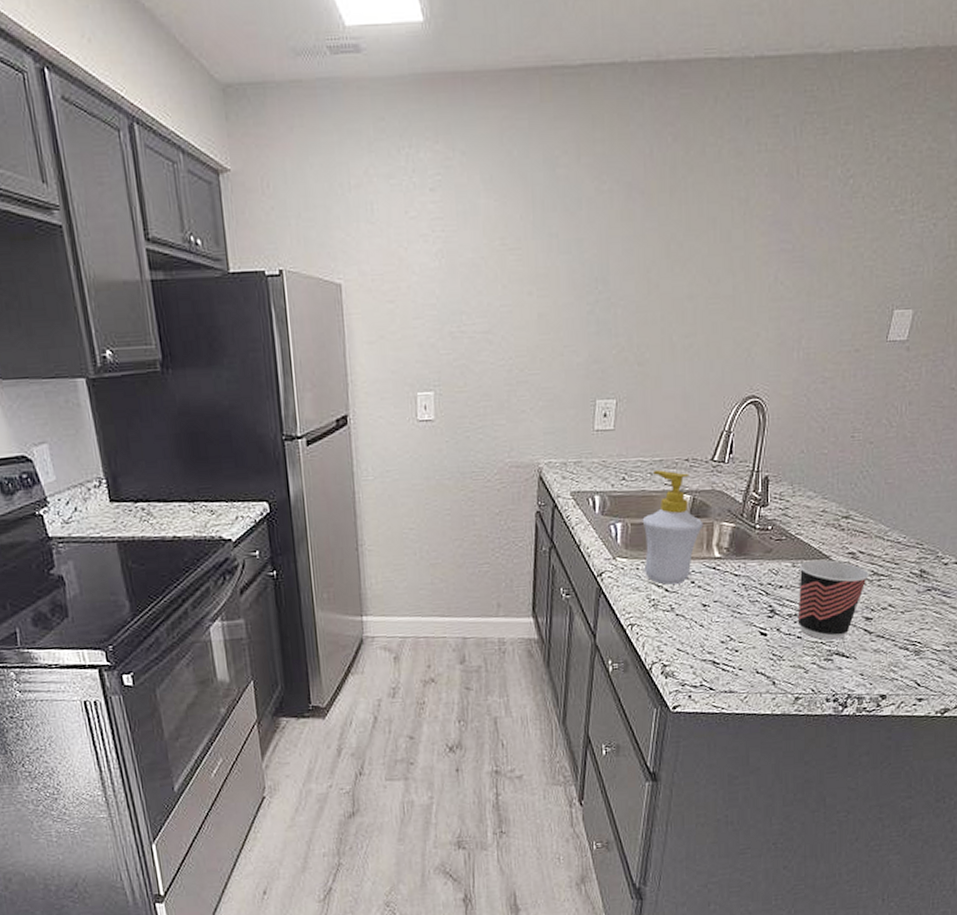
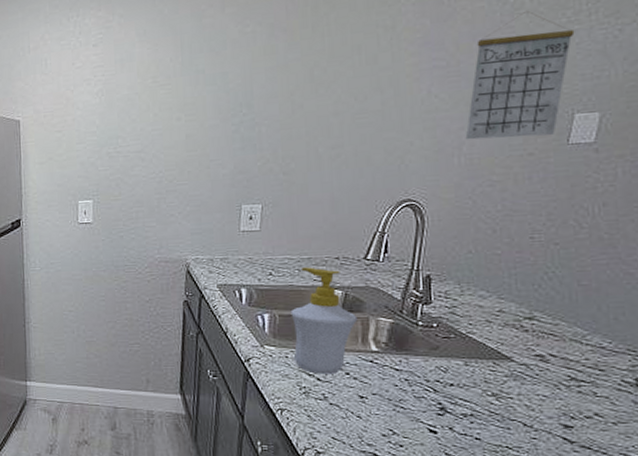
cup: present [797,559,869,640] -> none [472,360,565,445]
calendar: none [804,194,900,333] -> present [465,10,575,140]

